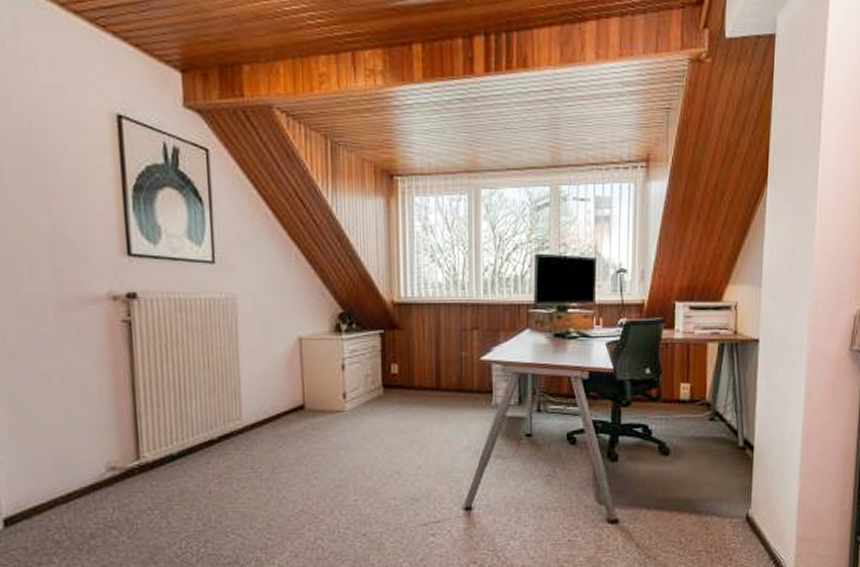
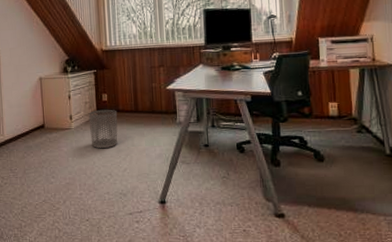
waste bin: none [370,385,412,439] -> present [88,109,118,149]

